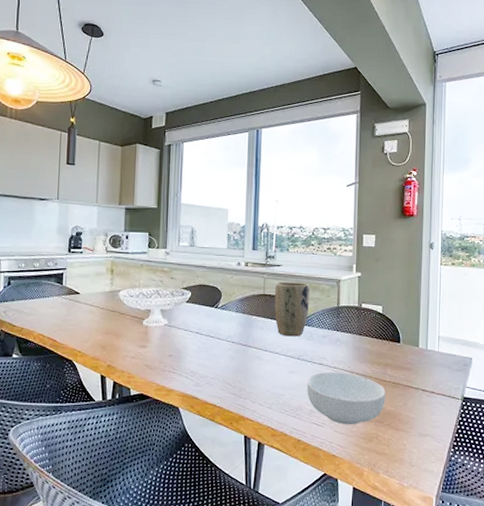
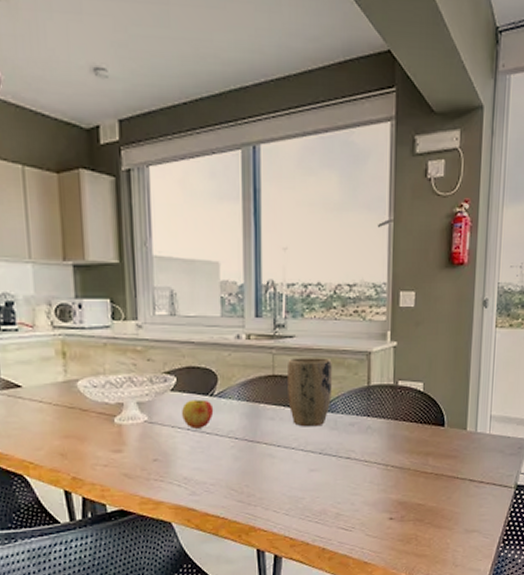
apple: none [193,310,217,333] -> present [182,399,214,429]
cereal bowl: present [307,372,386,425] -> none [332,466,427,527]

